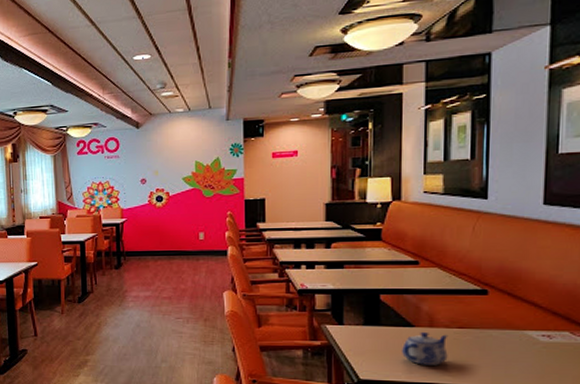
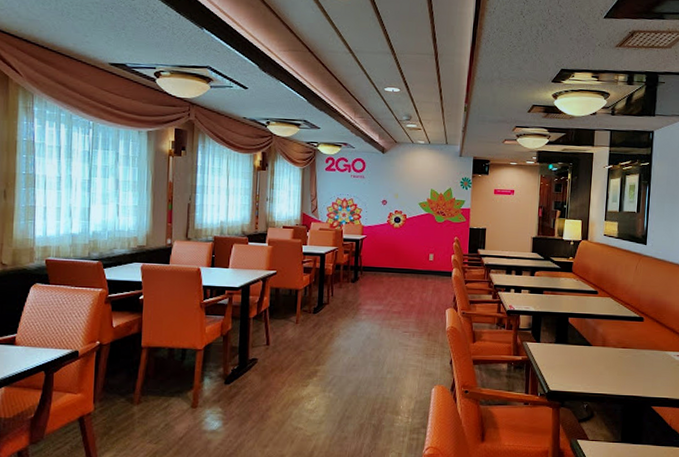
teapot: present [402,331,448,365] -> none [582,350,615,379]

